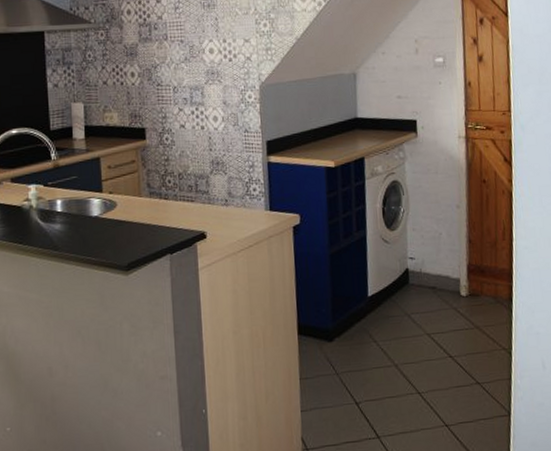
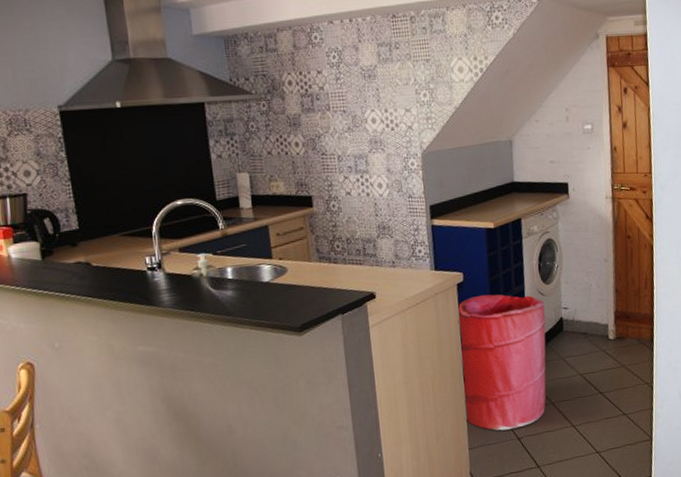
laundry hamper: none [292,239,390,393] -> present [457,294,546,431]

